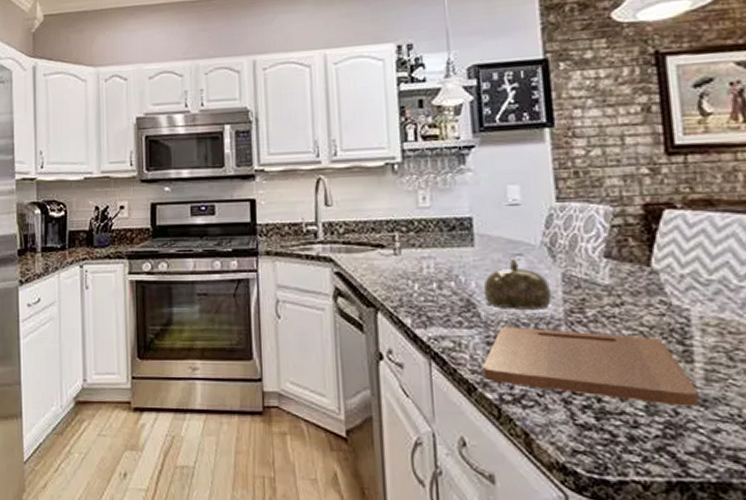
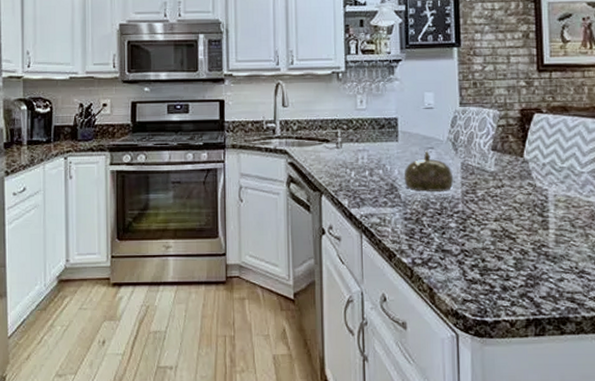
cutting board: present [482,326,699,407] -> none [401,205,551,262]

